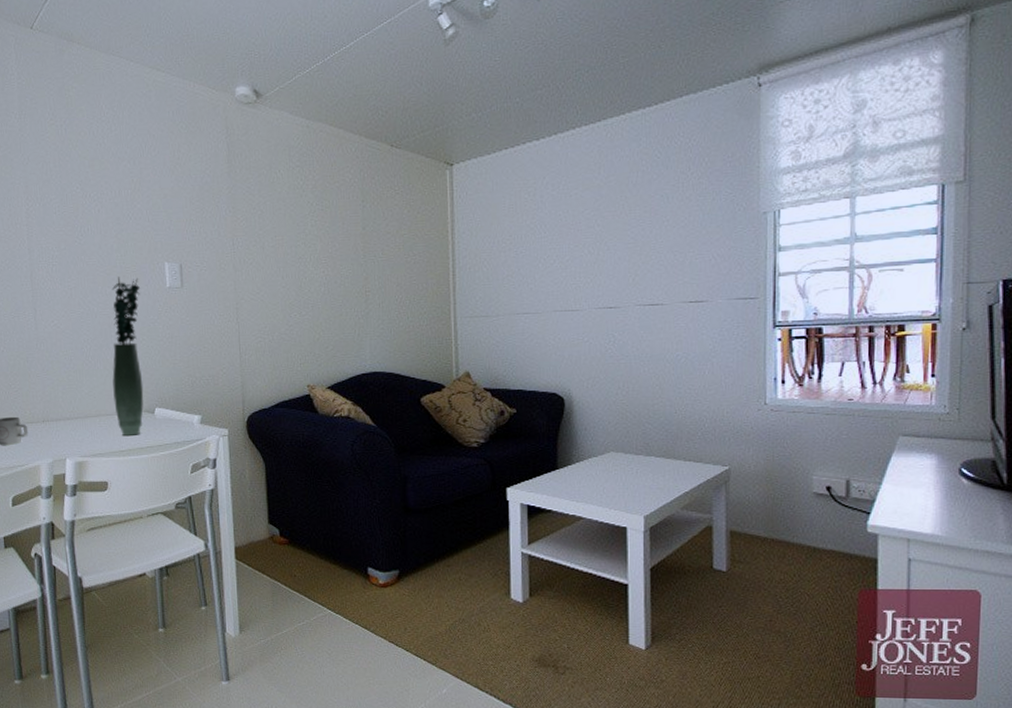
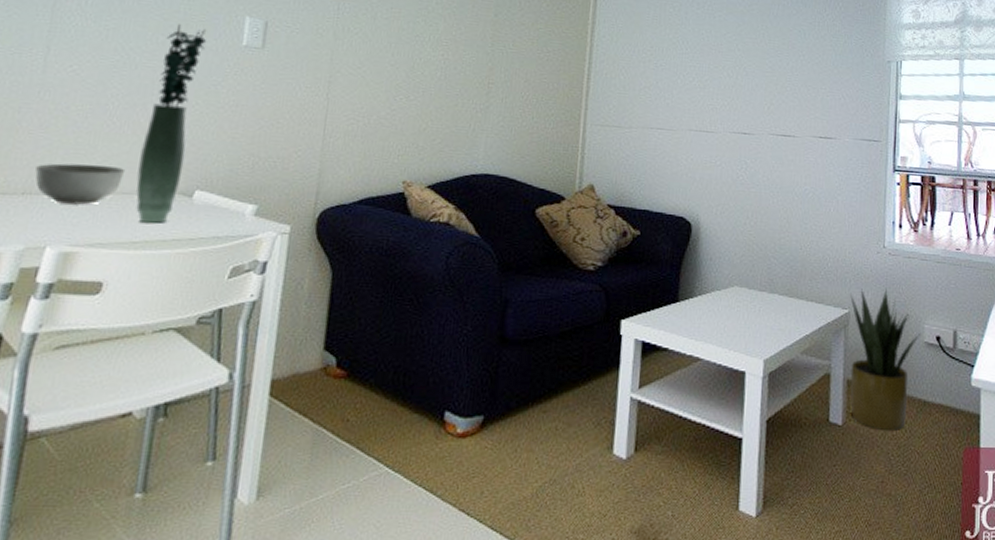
bowl: none [47,396,105,427] -> present [35,163,126,205]
planter: none [730,443,809,575] -> present [850,287,921,430]

